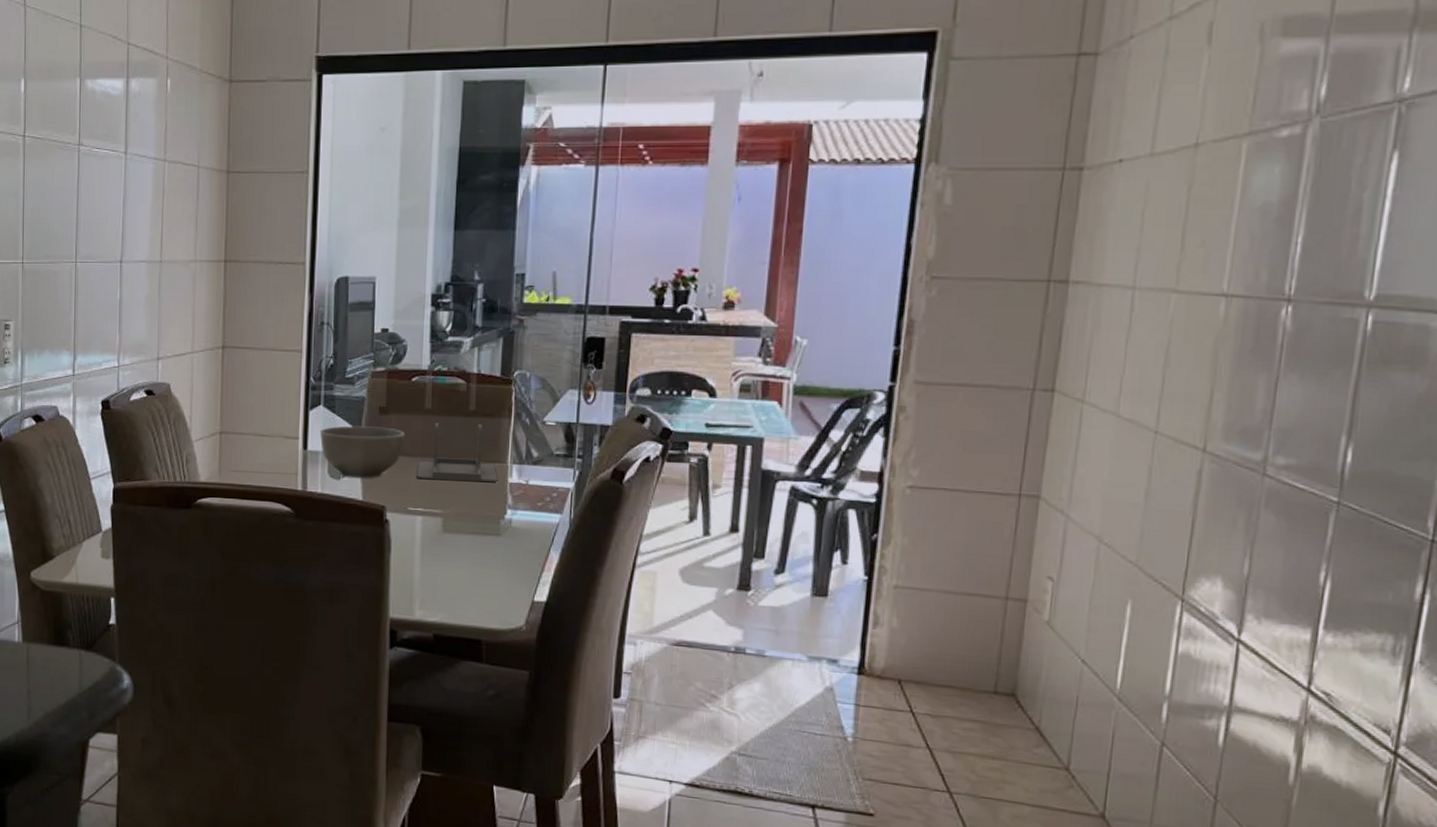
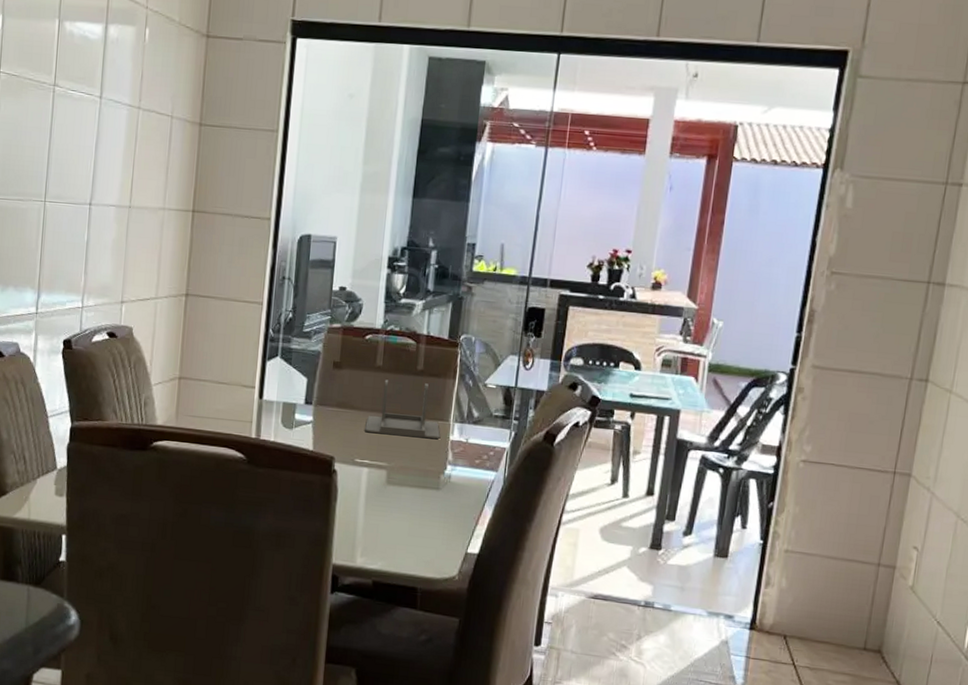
bowl: present [319,425,405,478] -> none [275,378,357,429]

